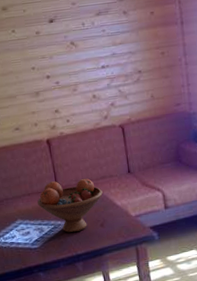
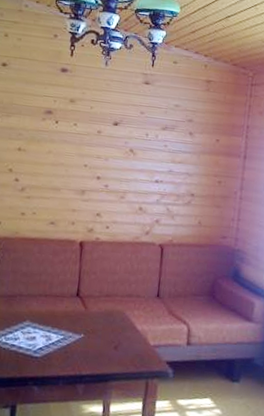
fruit bowl: present [37,179,103,233] -> none [53,287,125,350]

